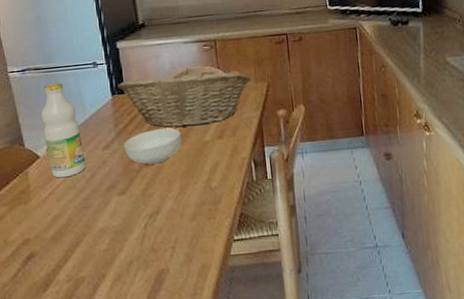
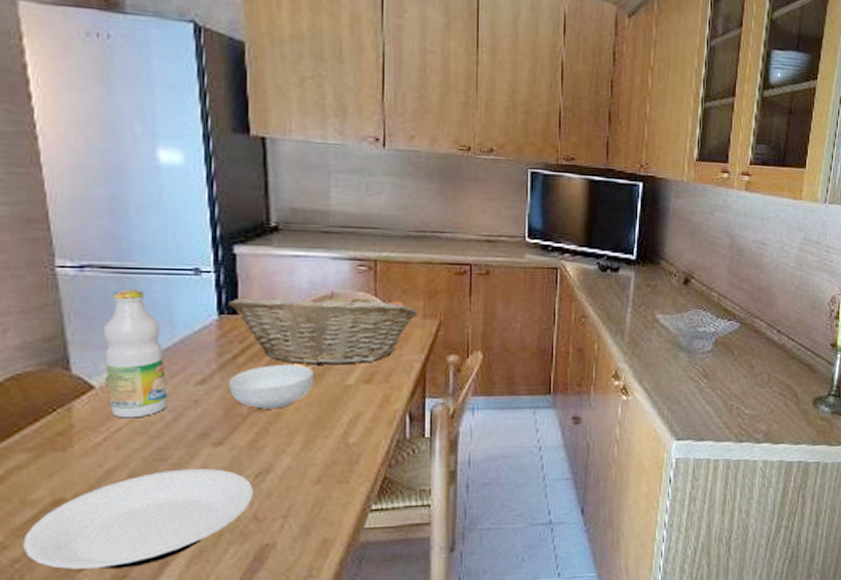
plate: none [8,212,150,291] -> present [23,468,253,570]

